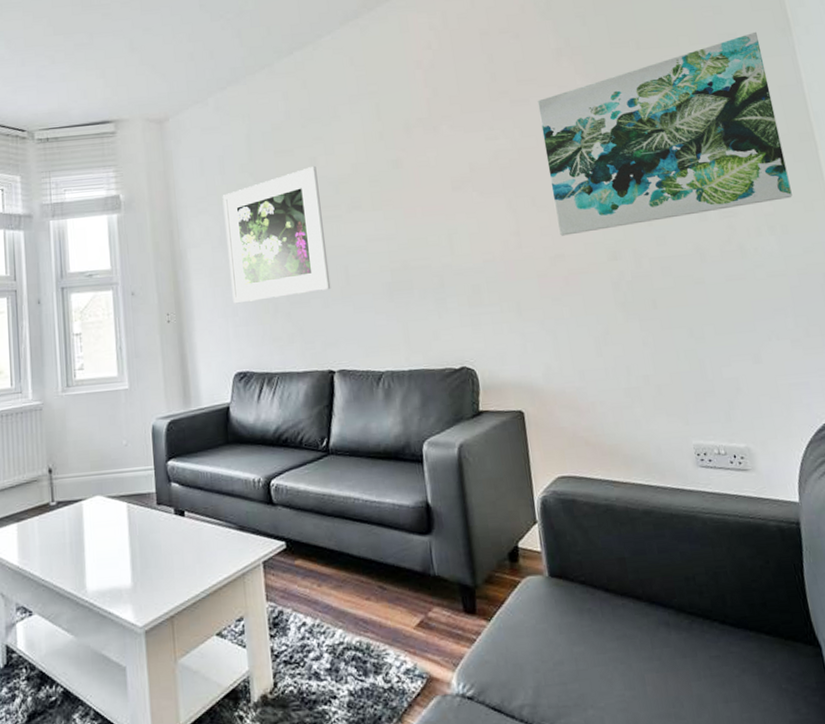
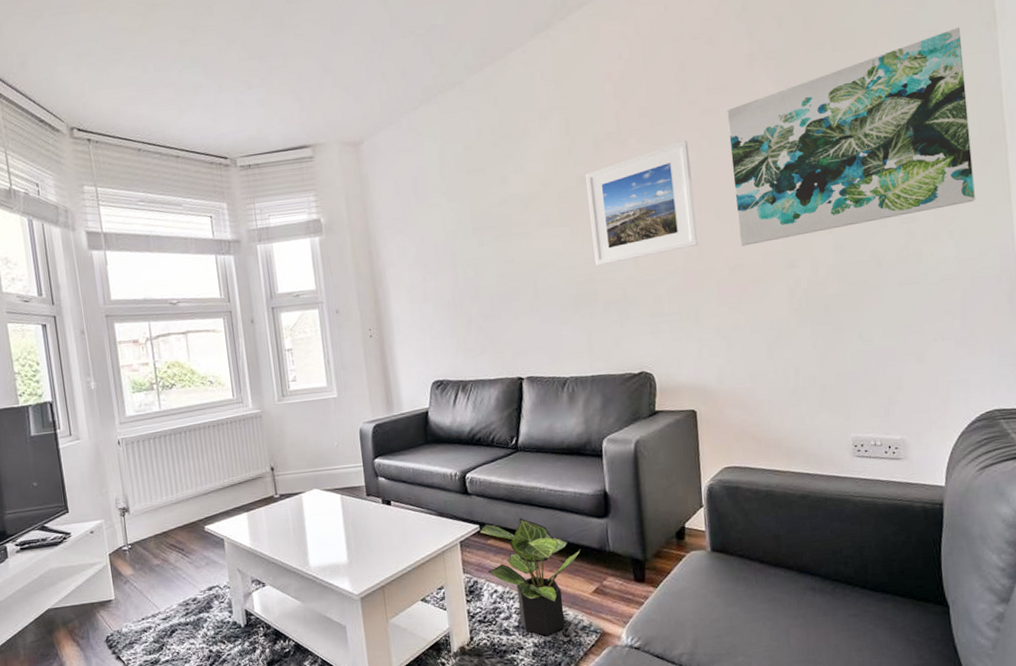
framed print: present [222,165,331,304] -> none [417,184,521,319]
potted plant: none [285,533,401,682] -> present [479,518,581,636]
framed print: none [398,129,516,253] -> present [586,141,698,266]

